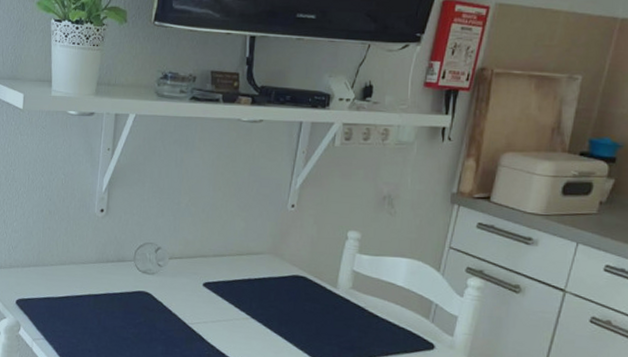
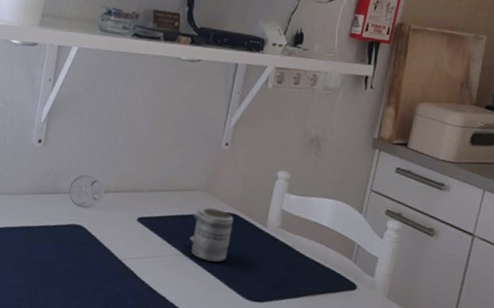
mug: none [257,271,303,325] -> present [190,208,234,262]

